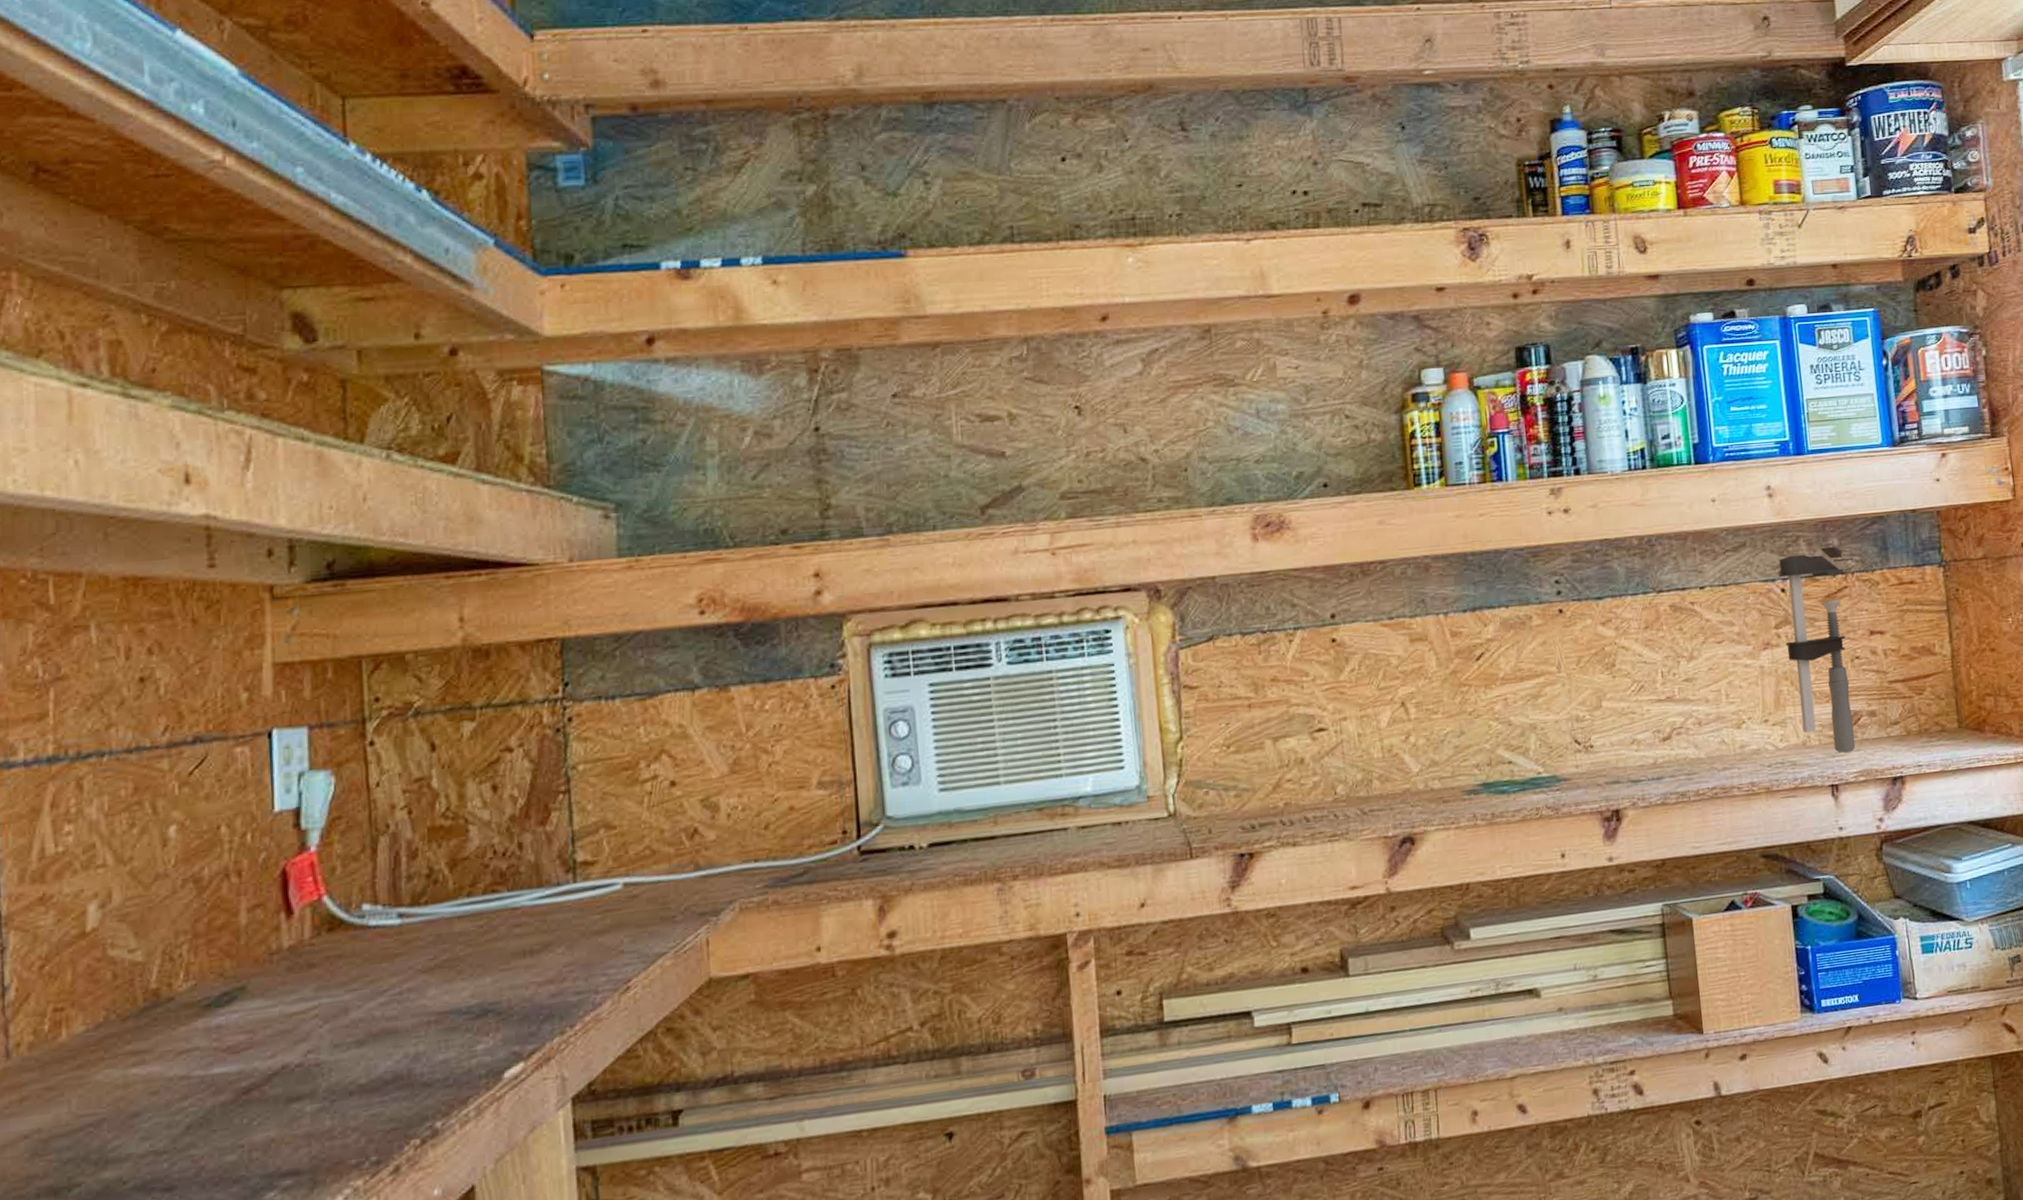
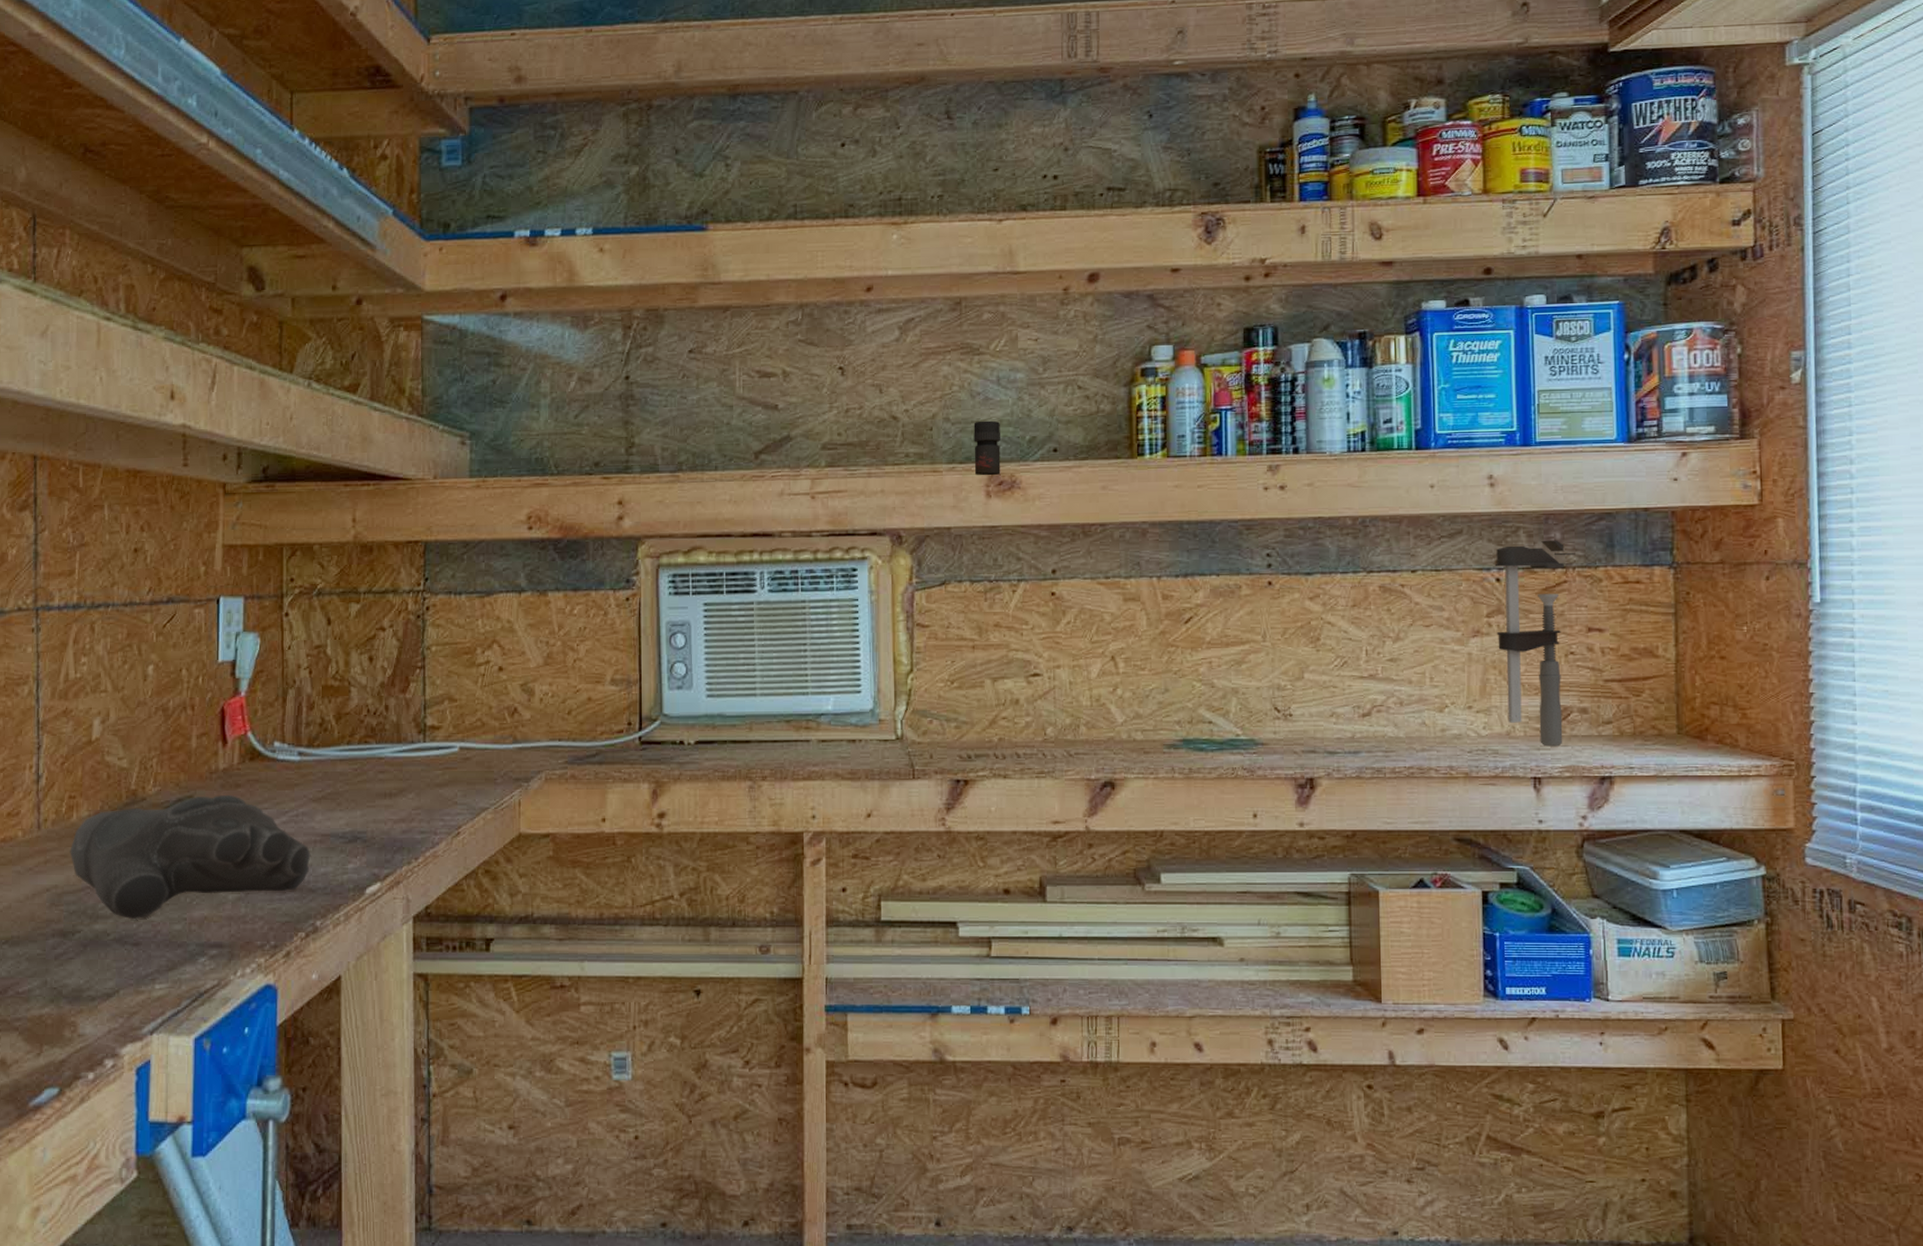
glove: none [58,978,424,1158] -> present [70,794,311,919]
jar: none [1233,457,1267,518] -> present [973,420,1001,476]

